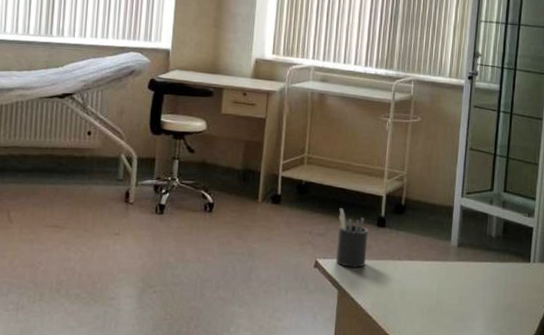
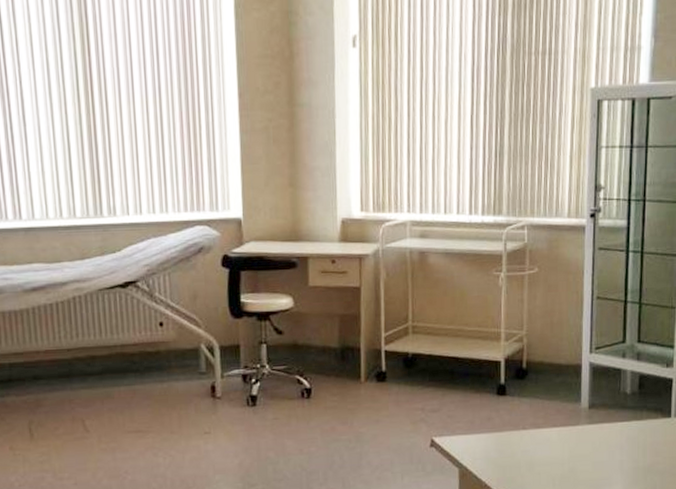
pen holder: present [336,208,368,268] -> none [453,379,488,443]

